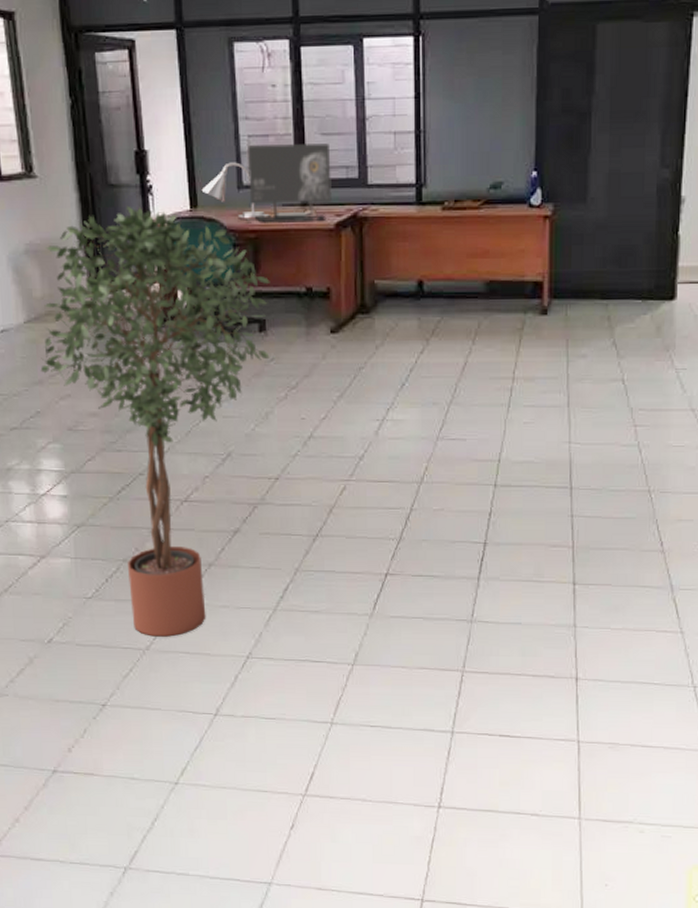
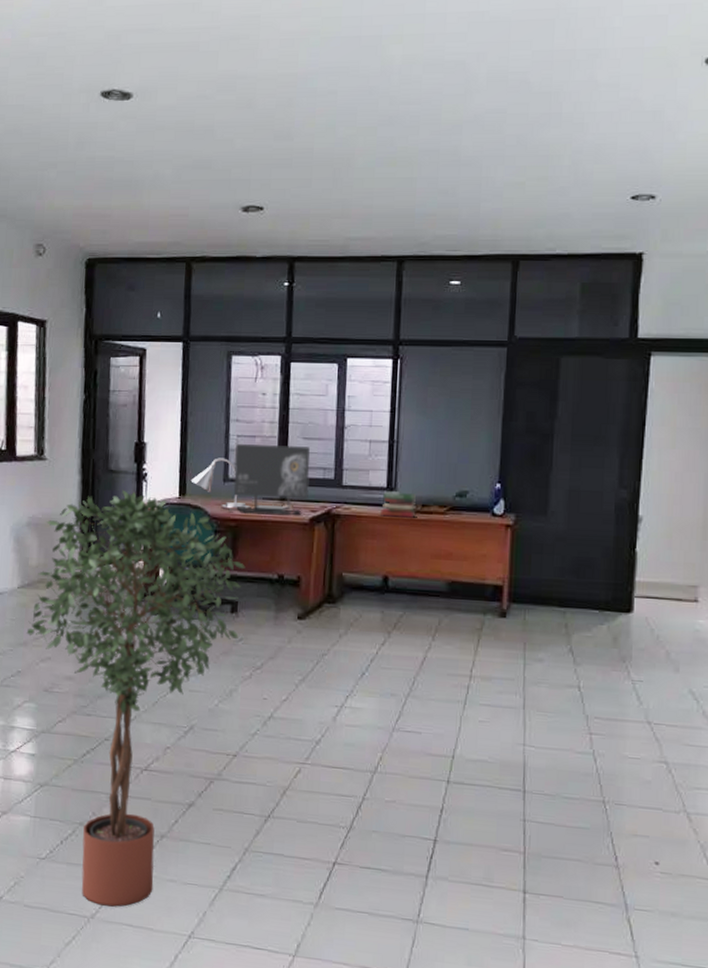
books: none [410,187,449,217] -> present [379,491,416,519]

